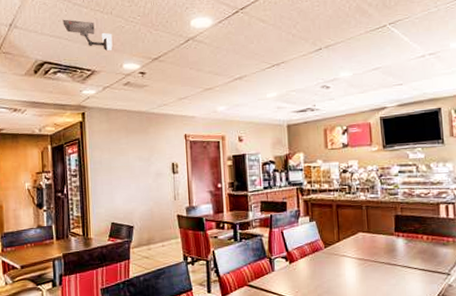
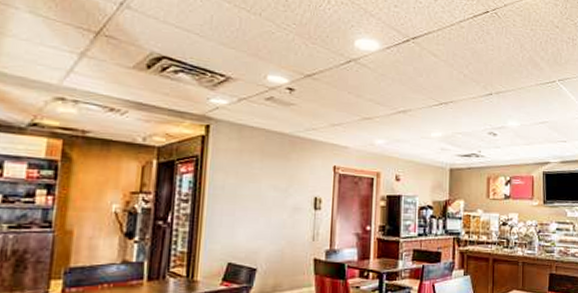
security camera: present [62,19,113,51] -> none [195,10,258,57]

